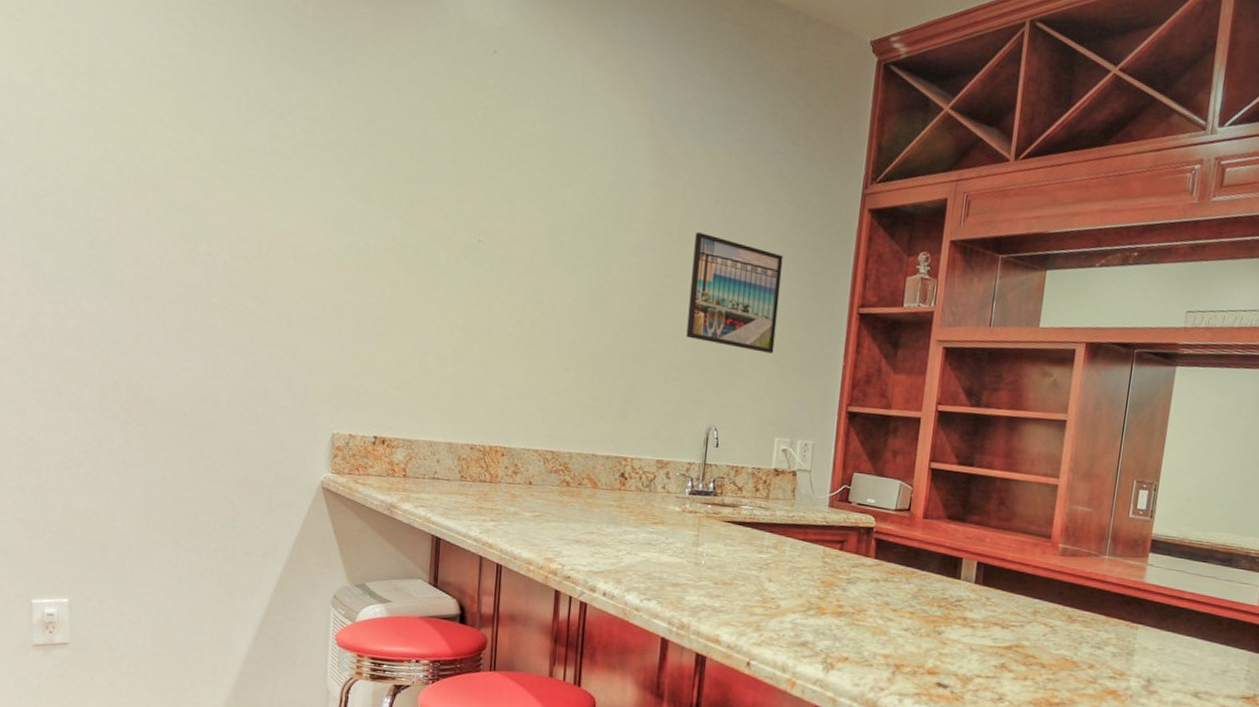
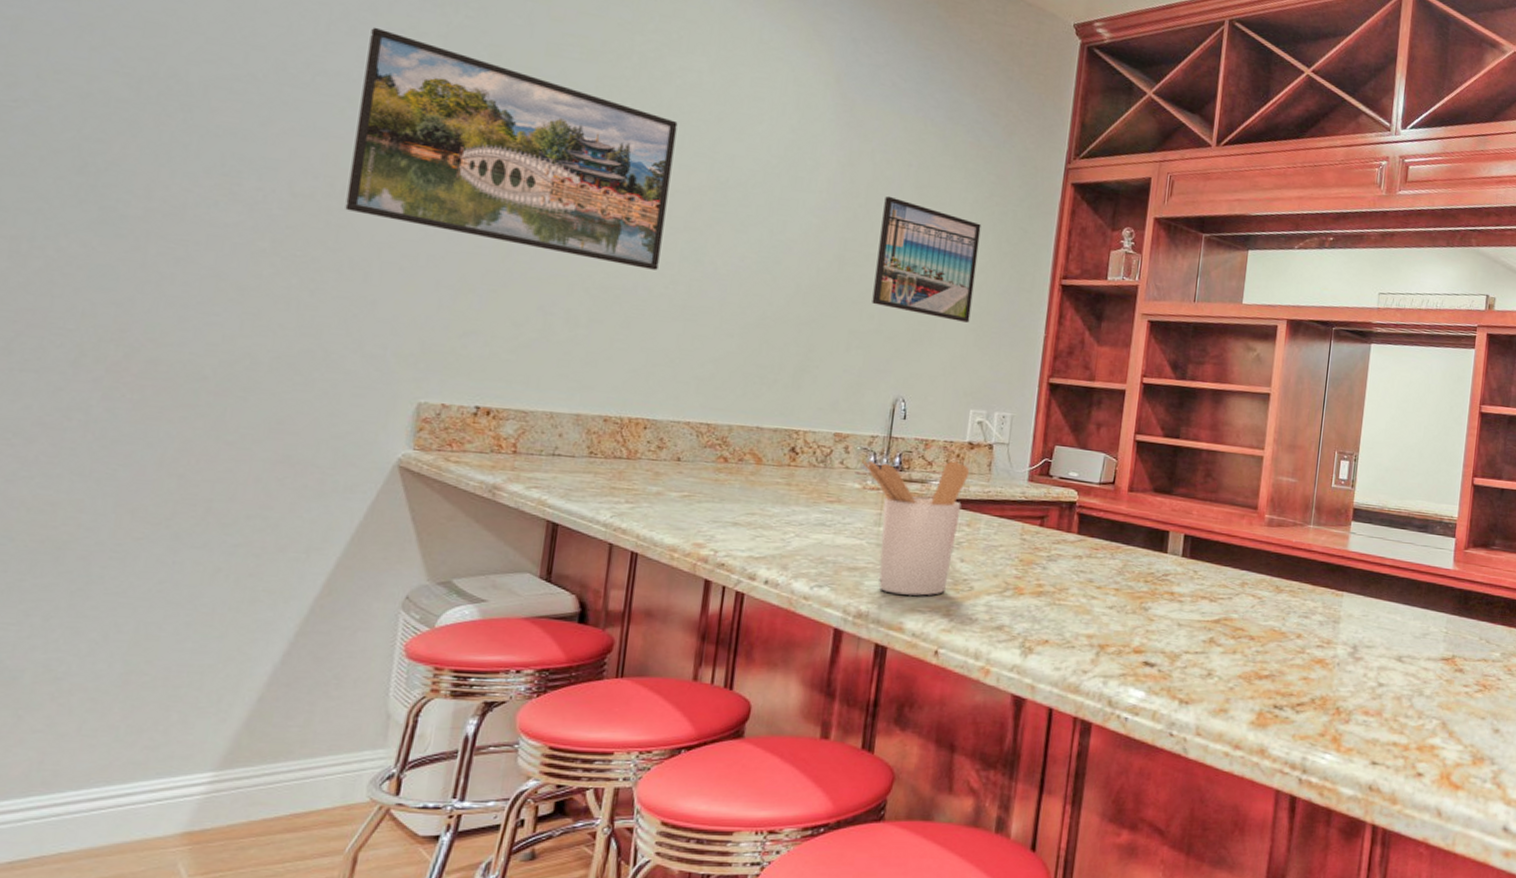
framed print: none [270,103,517,312] -> present [345,27,678,270]
utensil holder: none [680,484,776,612] -> present [861,459,970,596]

